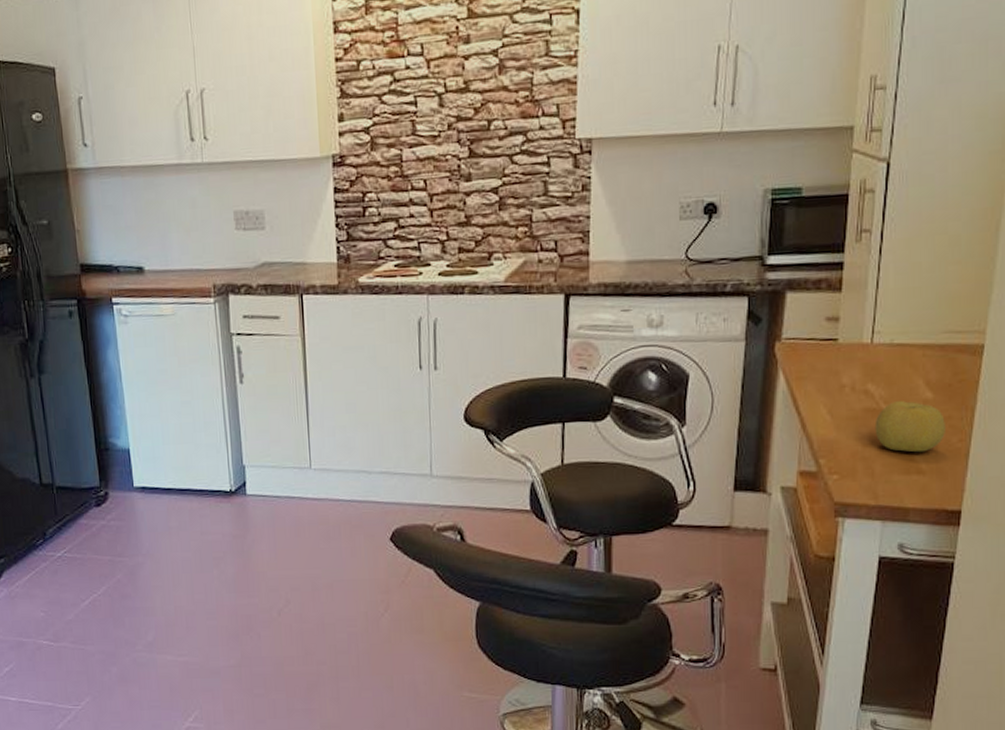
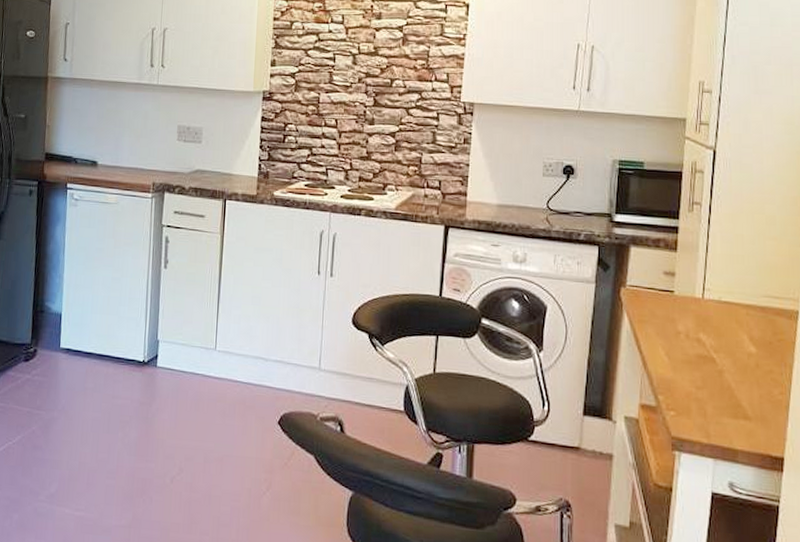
fruit: present [874,401,945,453] -> none [706,351,768,400]

